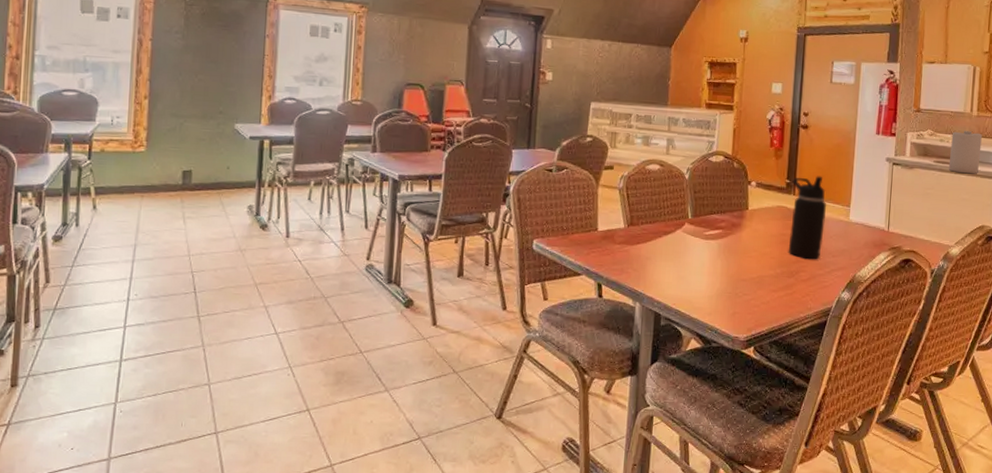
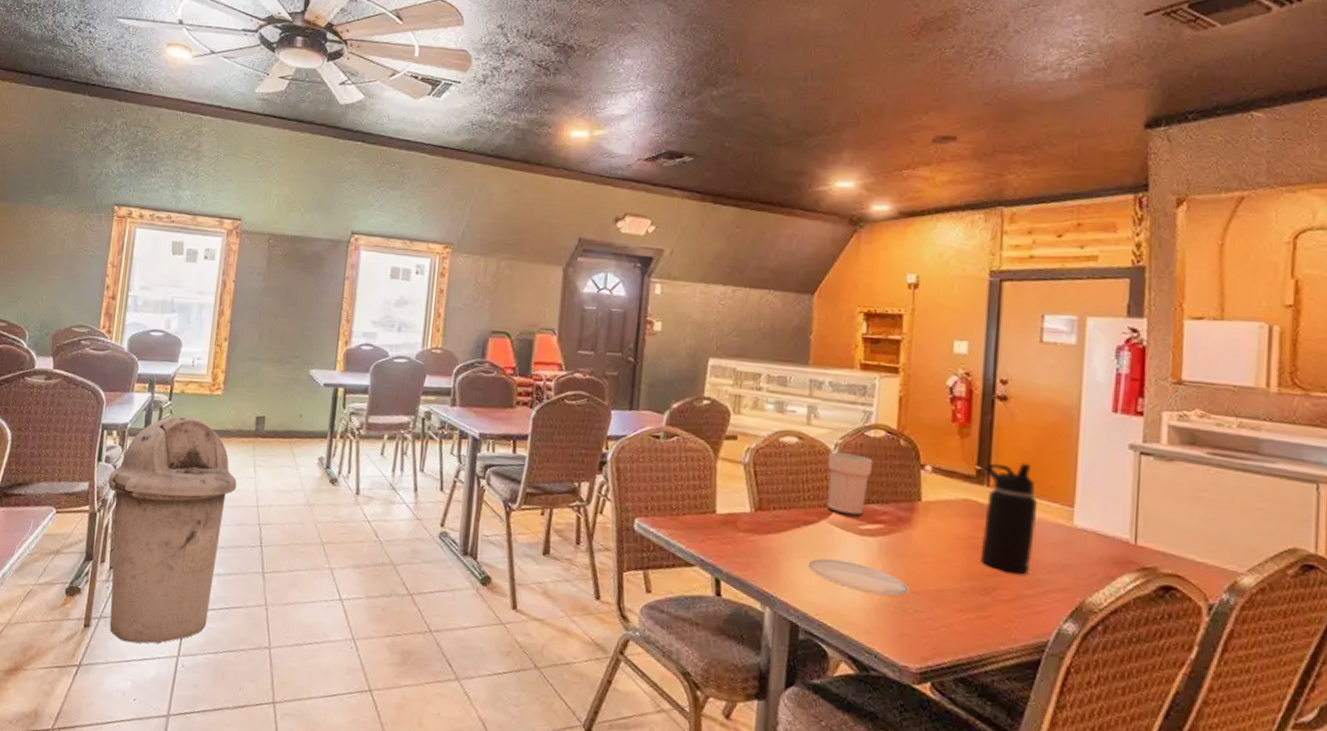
trash can: none [27,173,167,396] -> present [108,415,237,644]
plate: none [667,260,739,286] -> present [808,558,909,598]
cup: none [681,175,715,225] -> present [827,452,874,517]
paper towel holder: present [948,131,982,174] -> none [1232,413,1288,474]

